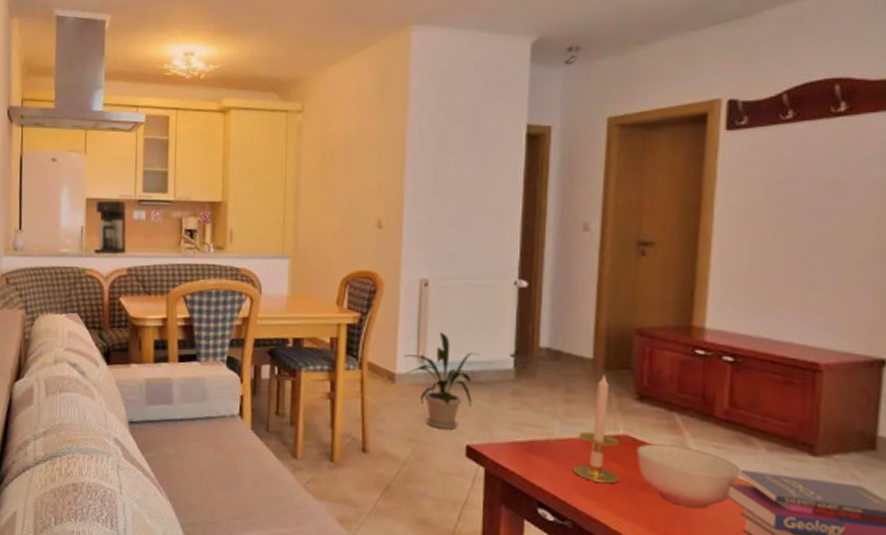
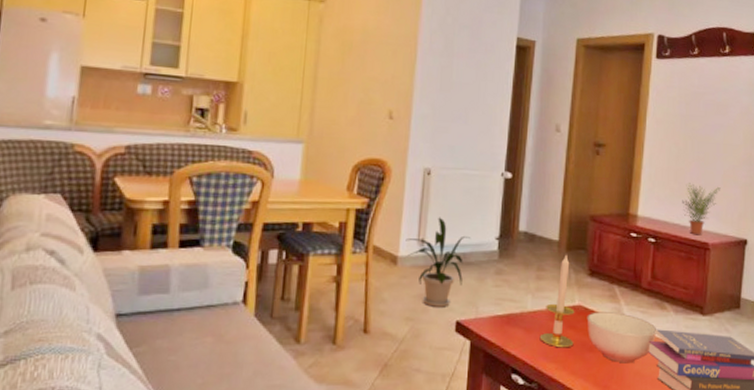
coffee maker: present [94,200,127,255] -> none [86,70,129,131]
potted plant: none [774,286,838,354] -> present [682,183,721,236]

